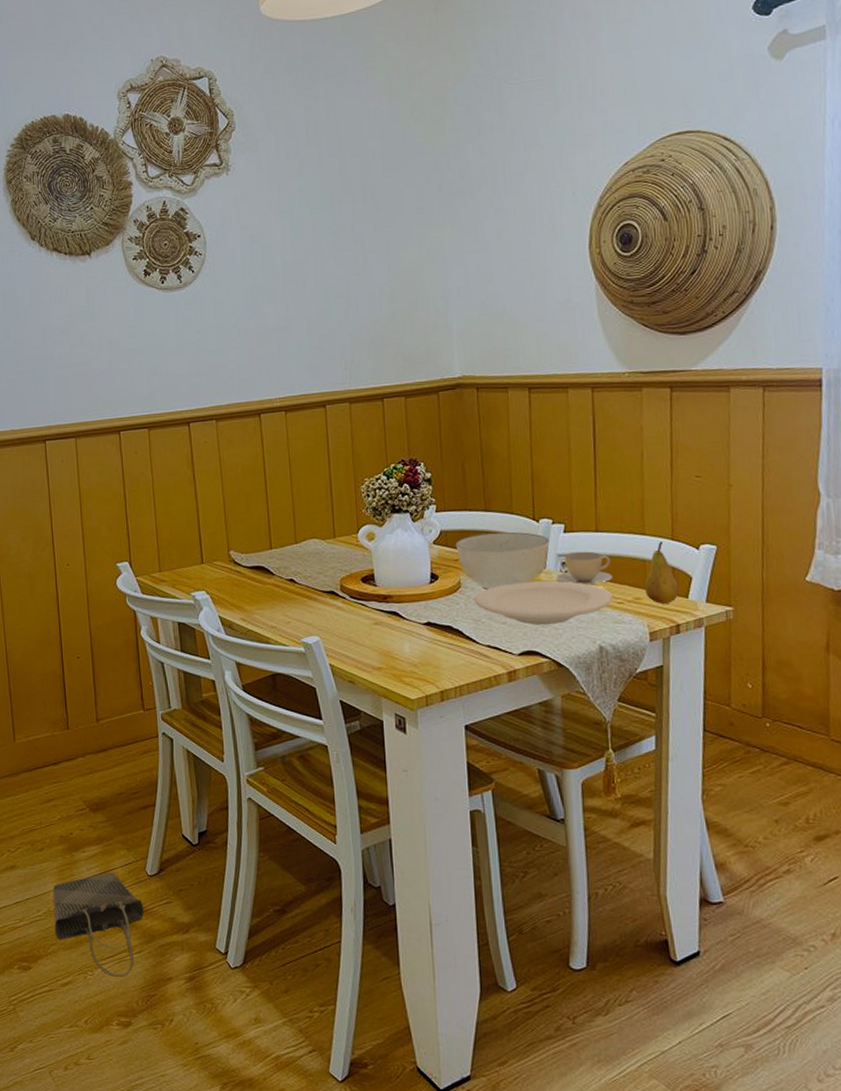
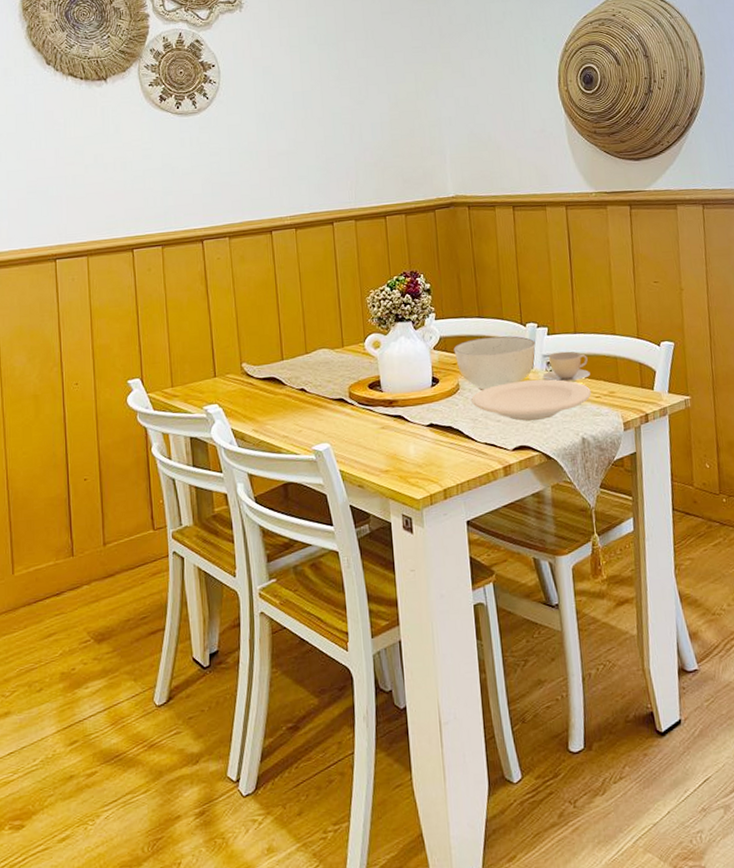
tote bag: present [53,872,144,977] -> none [52,707,152,823]
fruit: present [644,541,679,604] -> none [617,339,646,396]

